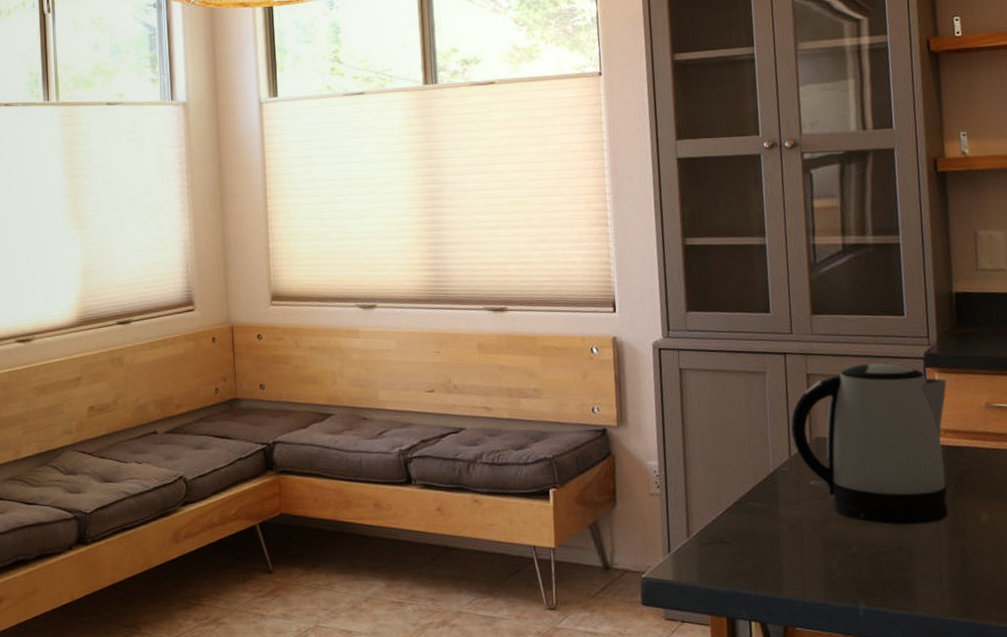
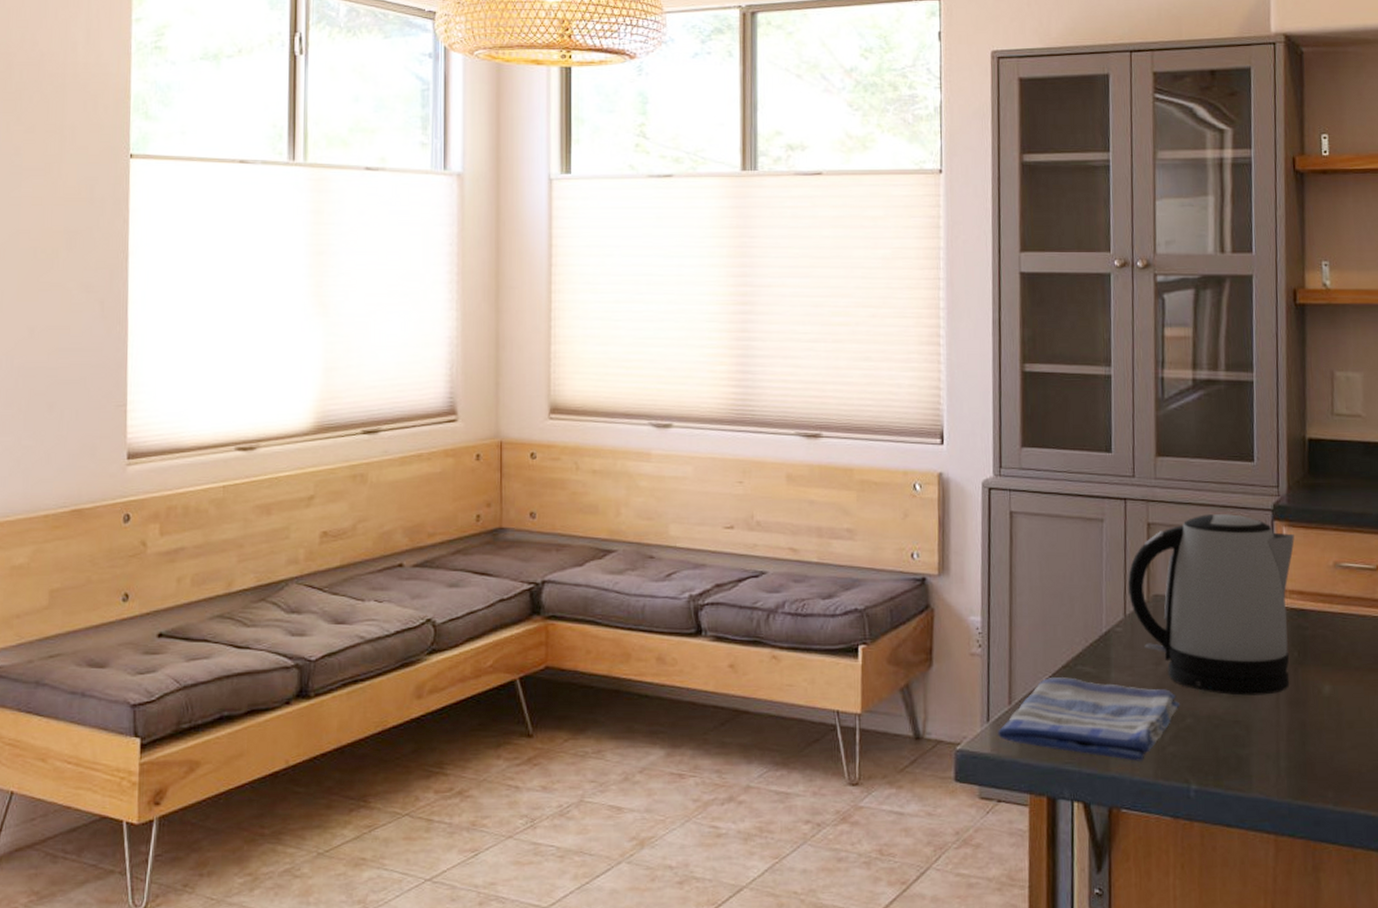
dish towel: none [678,512,846,585] -> present [998,677,1181,761]

